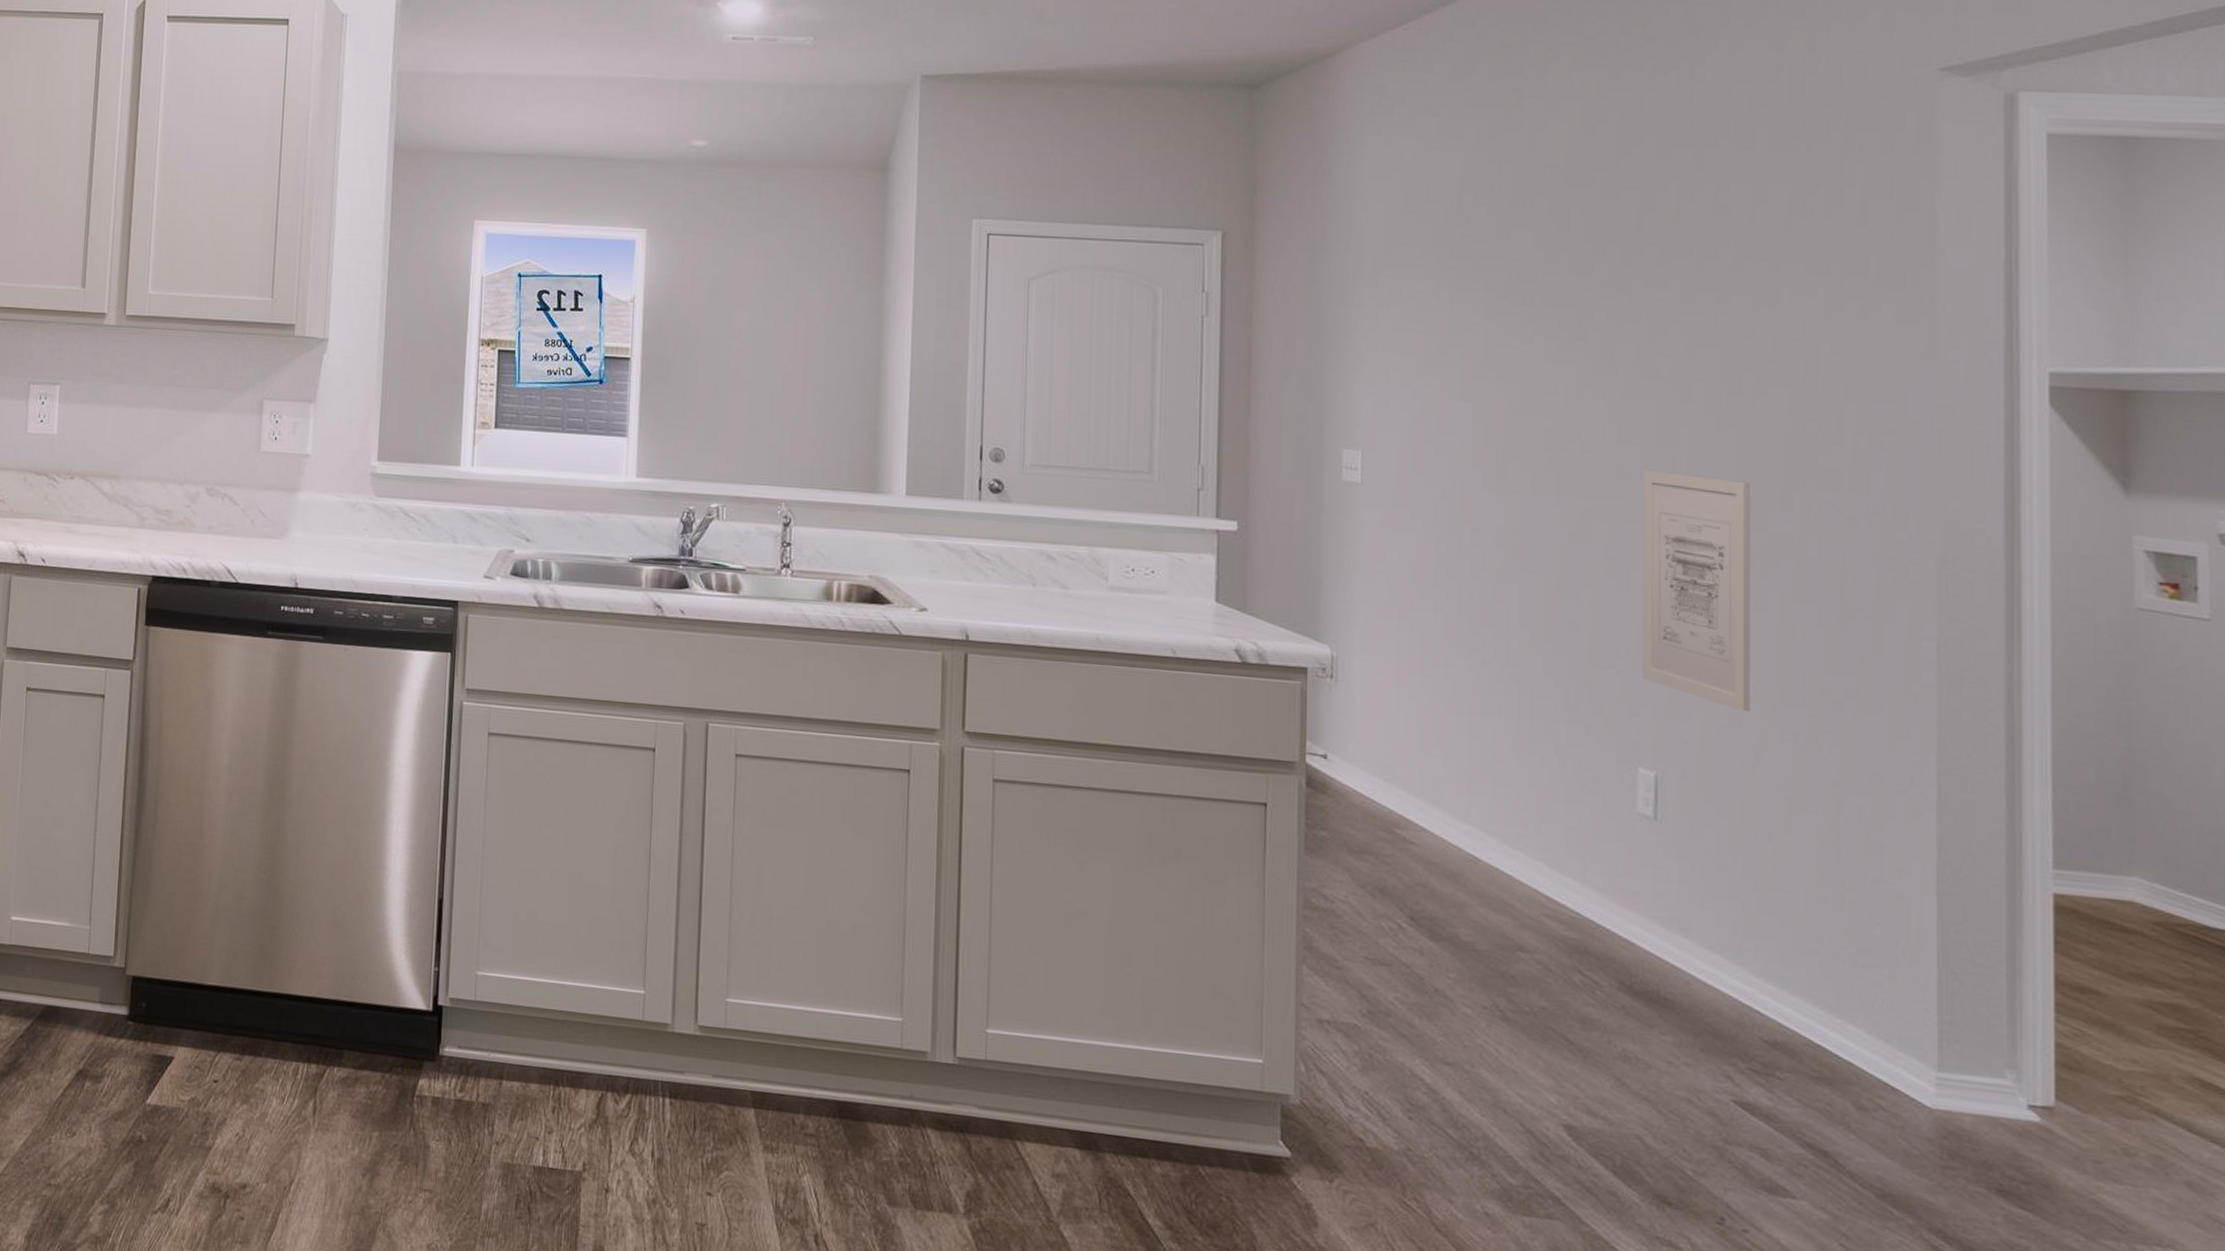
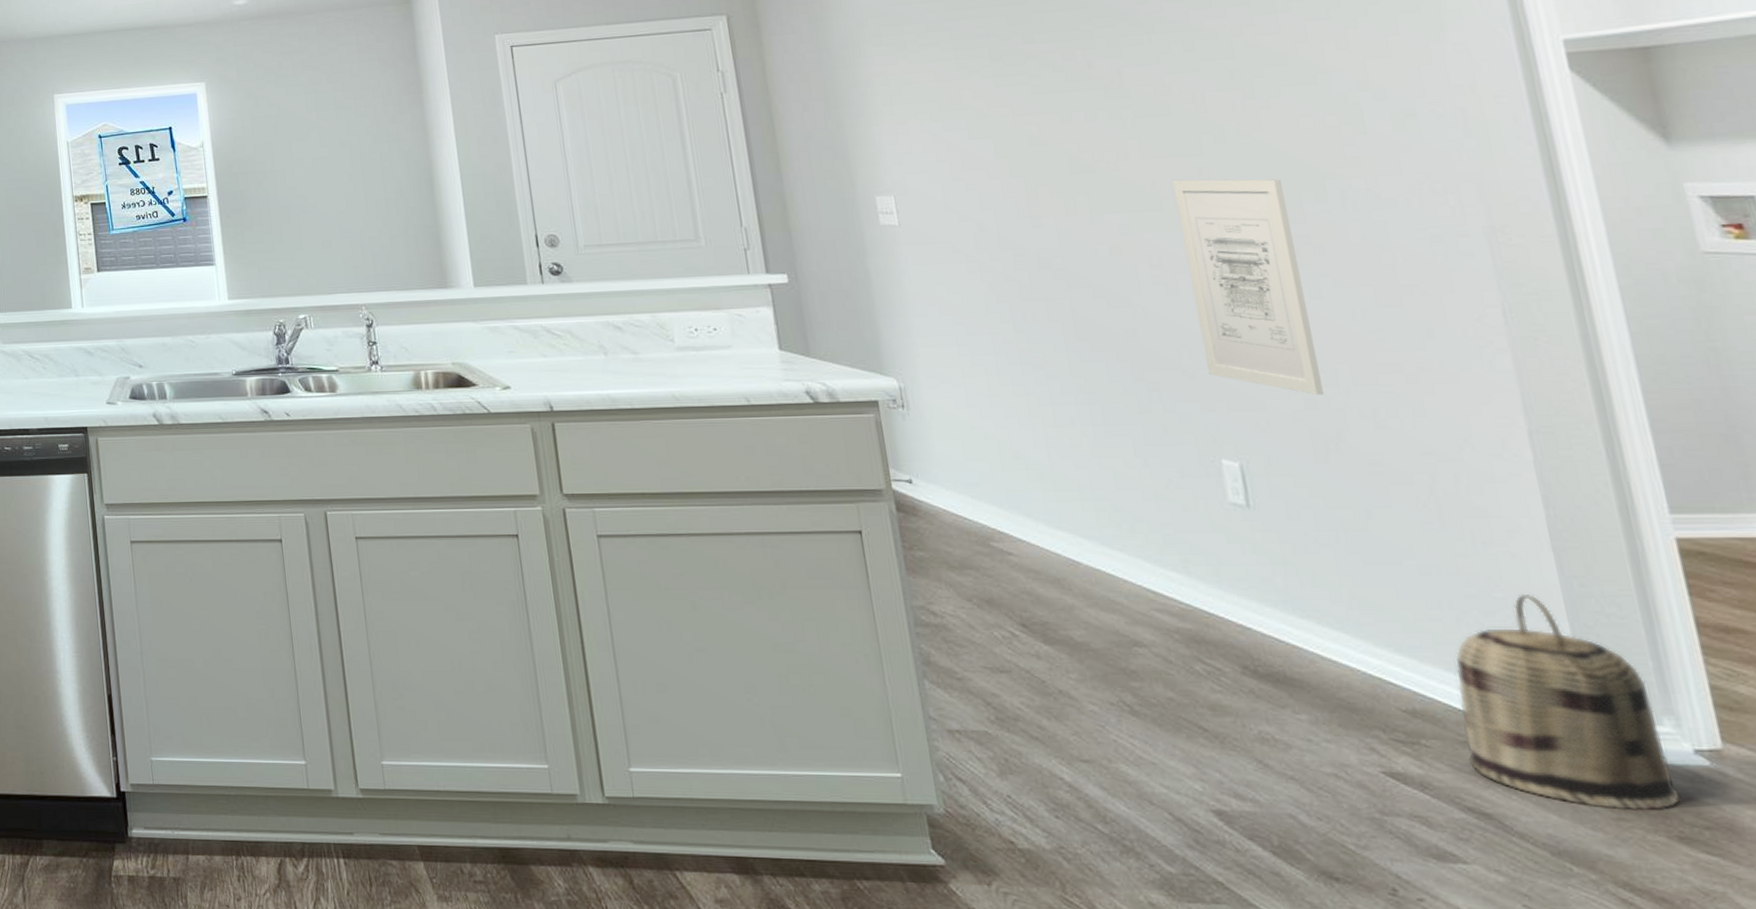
basket: none [1816,934,2007,1162] -> present [1456,593,1681,811]

